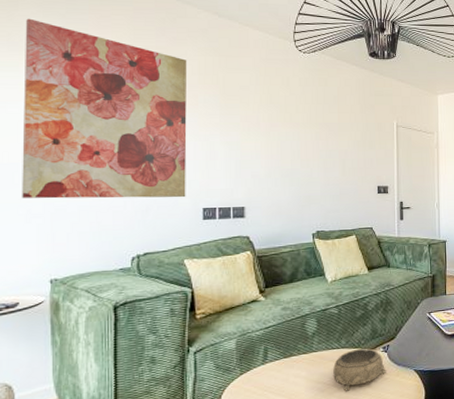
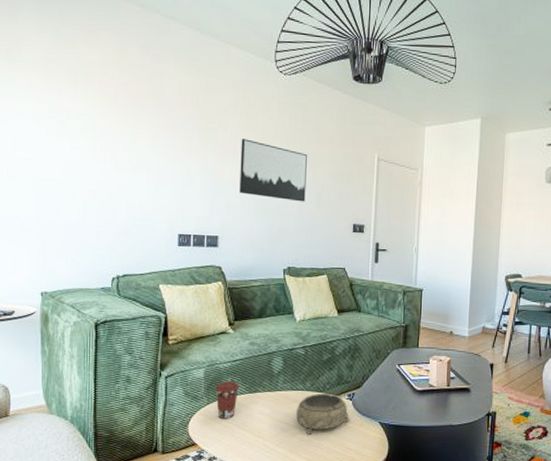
wall art: present [22,18,187,199] -> none [18,32,169,222]
coffee cup: none [248,348,274,388] -> present [215,381,240,419]
wall art: none [264,113,331,169] -> present [239,139,307,202]

